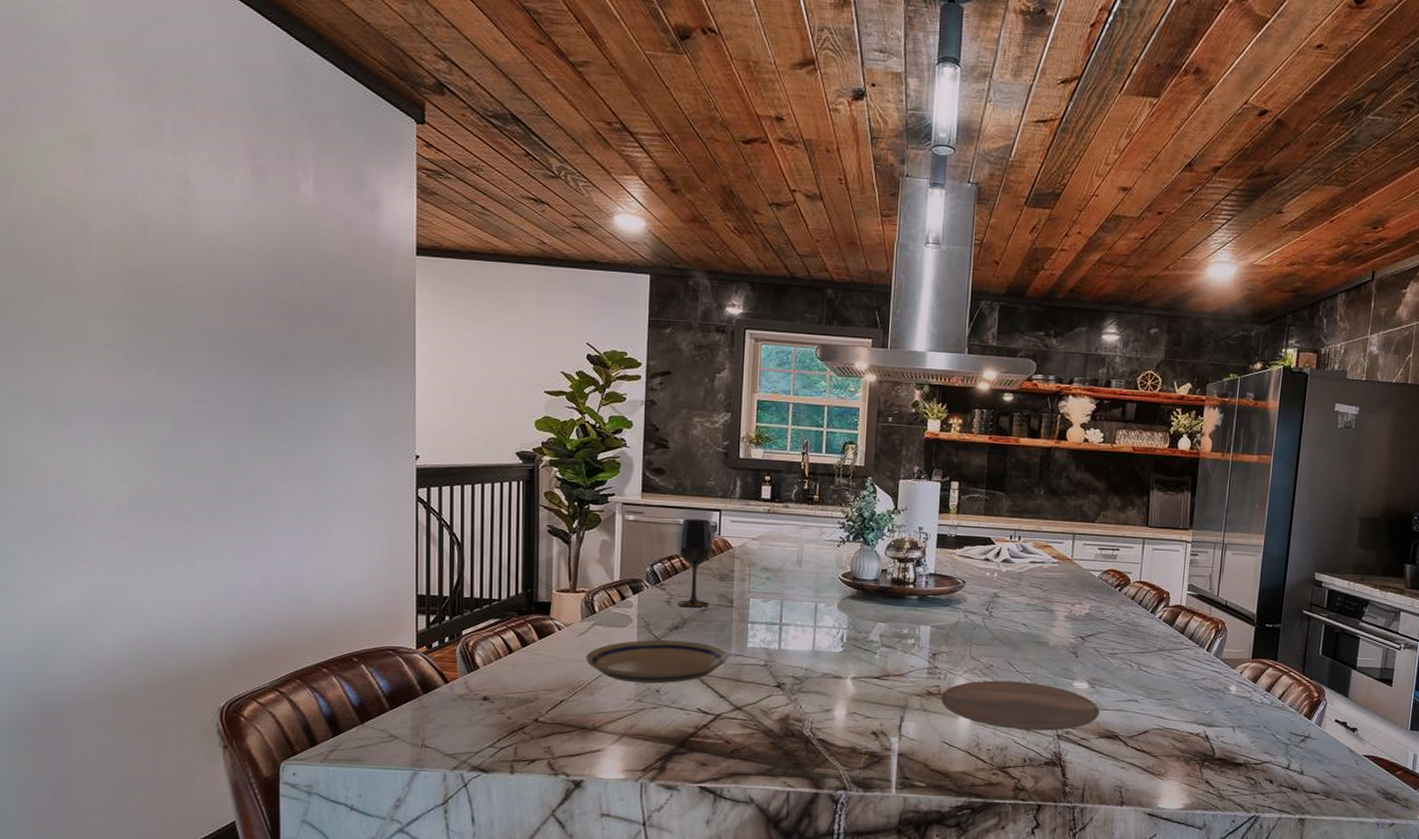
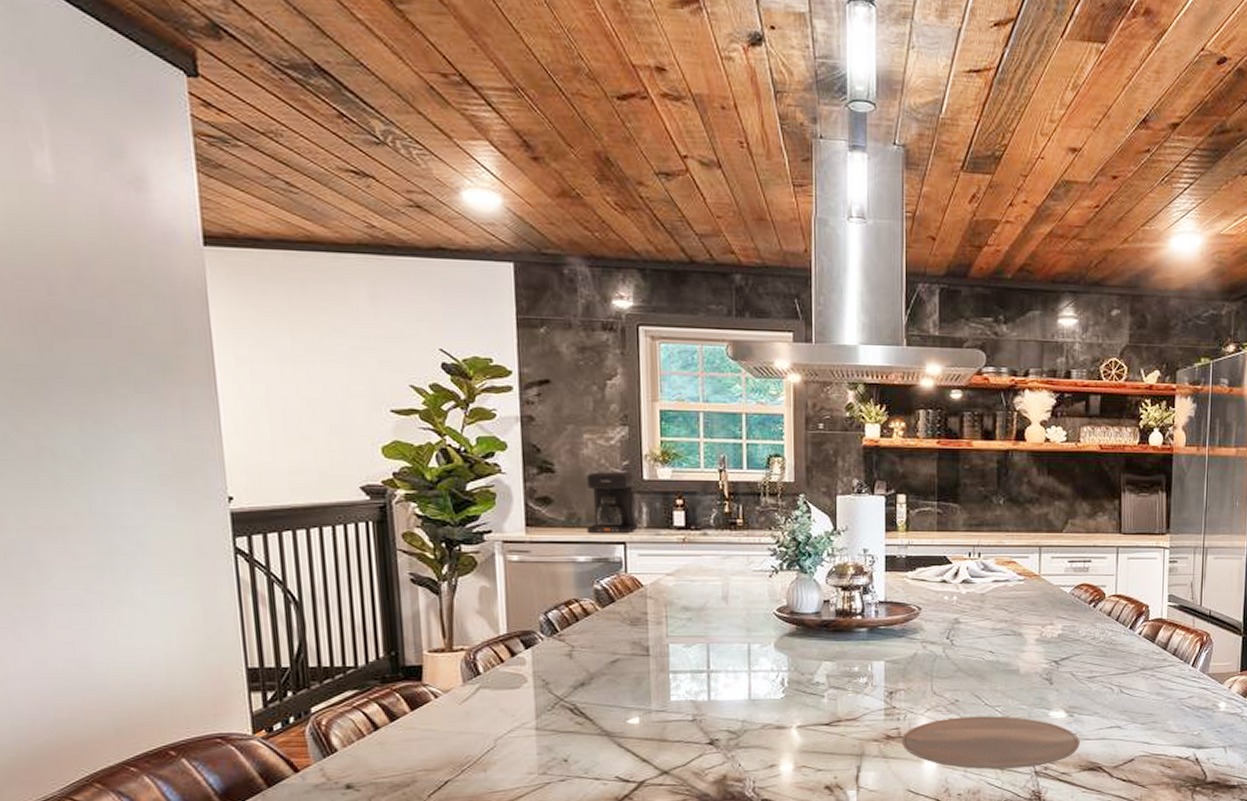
plate: present [586,639,728,684] -> none [472,699,648,753]
wine glass: present [678,518,713,608] -> none [576,555,621,660]
coffee maker: none [690,449,732,503] -> present [586,472,637,534]

